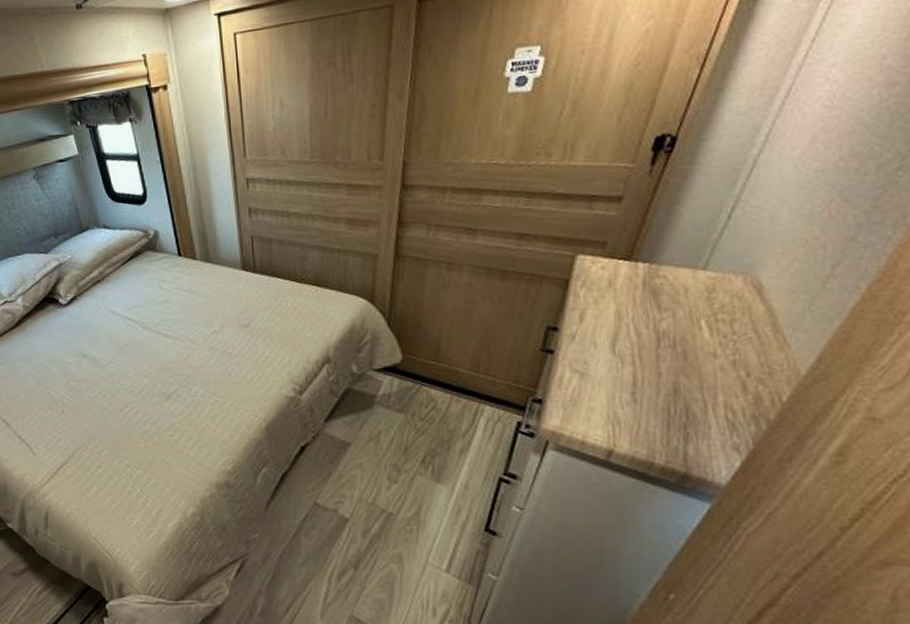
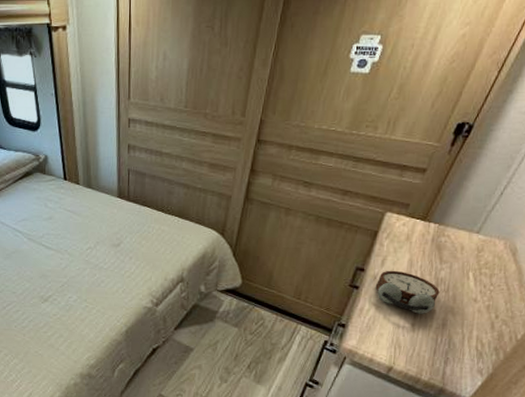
alarm clock: none [575,326,664,379] -> present [375,270,440,314]

